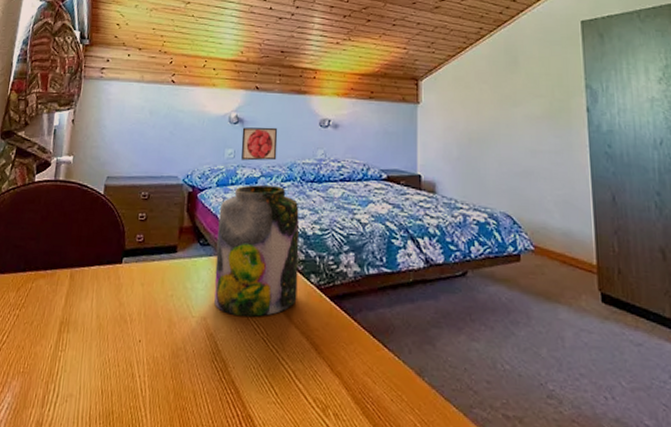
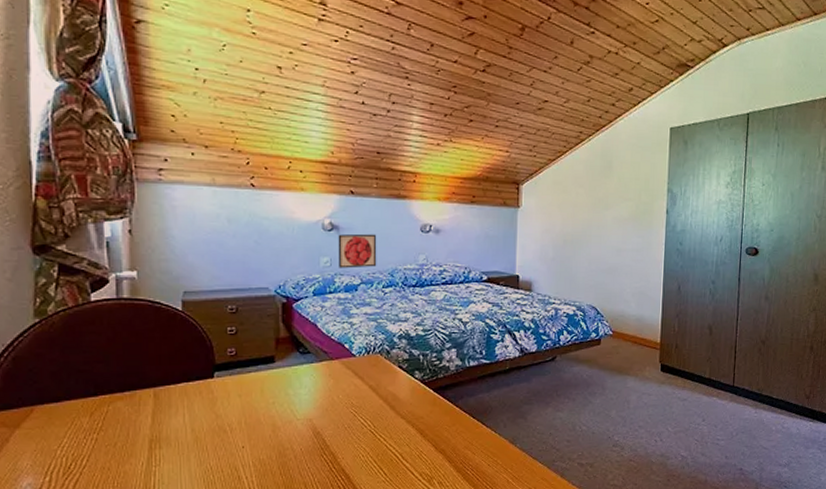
jar: present [214,184,299,317] -> none [318,291,403,414]

